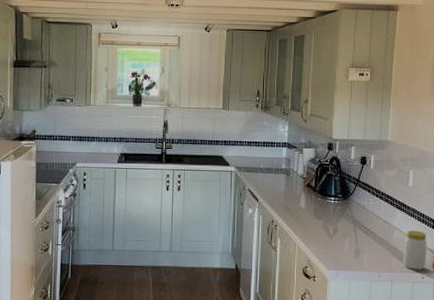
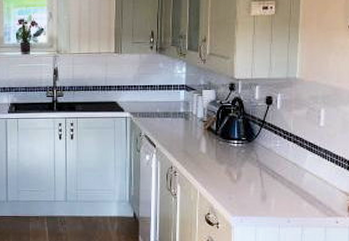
jar: present [403,230,427,270] -> none [315,172,342,214]

